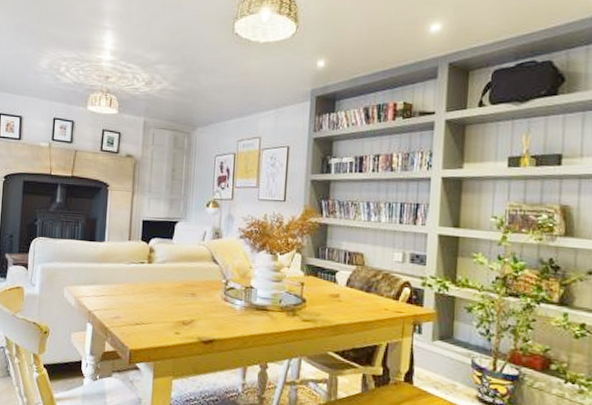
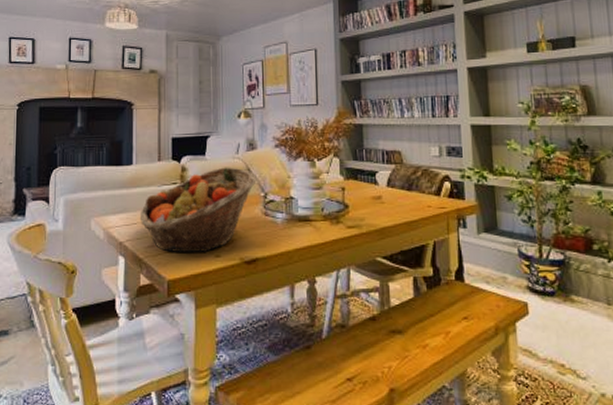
fruit basket: none [108,252,220,330] -> present [139,167,257,253]

